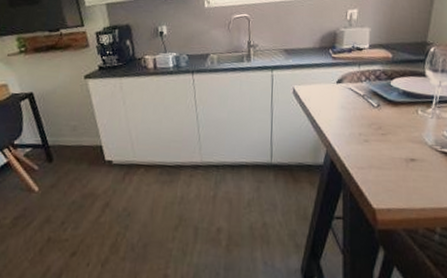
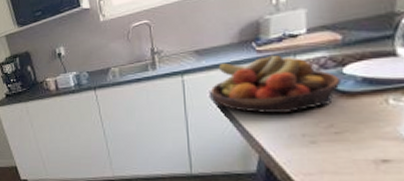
fruit bowl: none [293,62,389,115] -> present [210,54,341,114]

